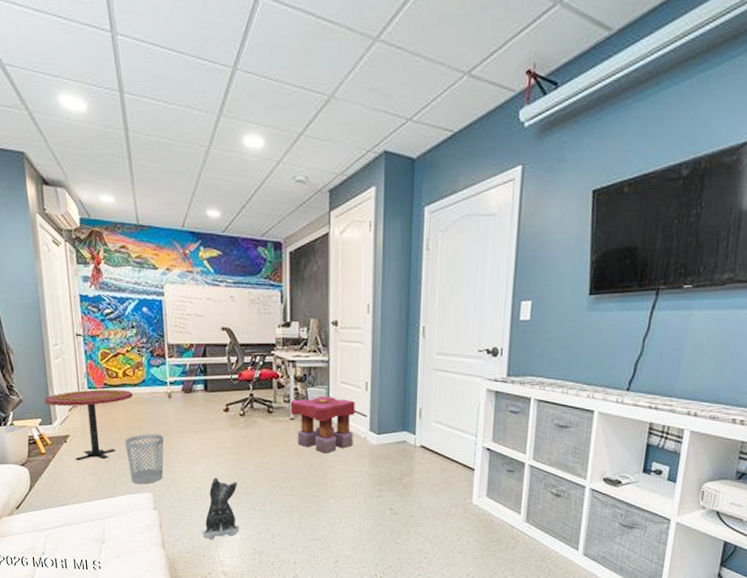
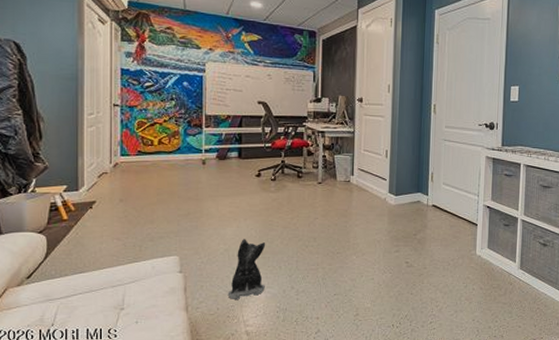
side table: present [44,389,133,461] -> none [72,156,166,227]
wastebasket: present [124,433,164,485] -> none [154,198,194,248]
stool: present [290,395,355,454] -> none [318,162,376,214]

